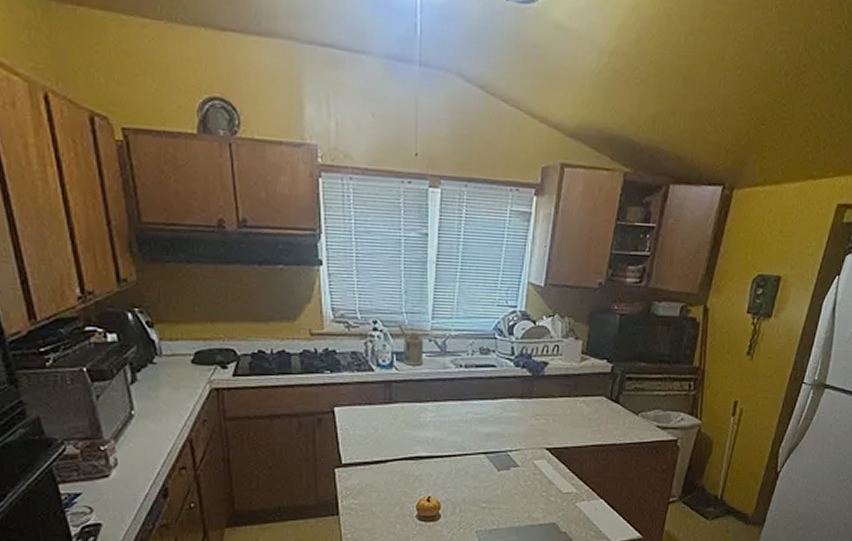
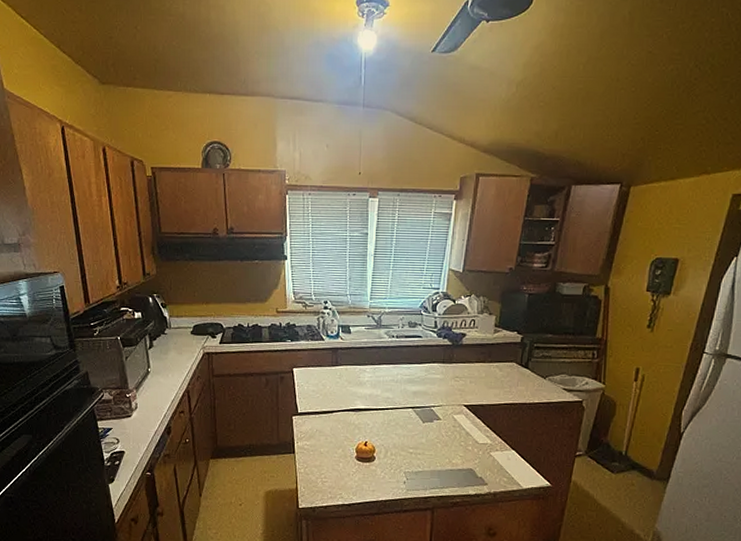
soap dispenser: present [398,324,424,366] -> none [343,304,364,336]

